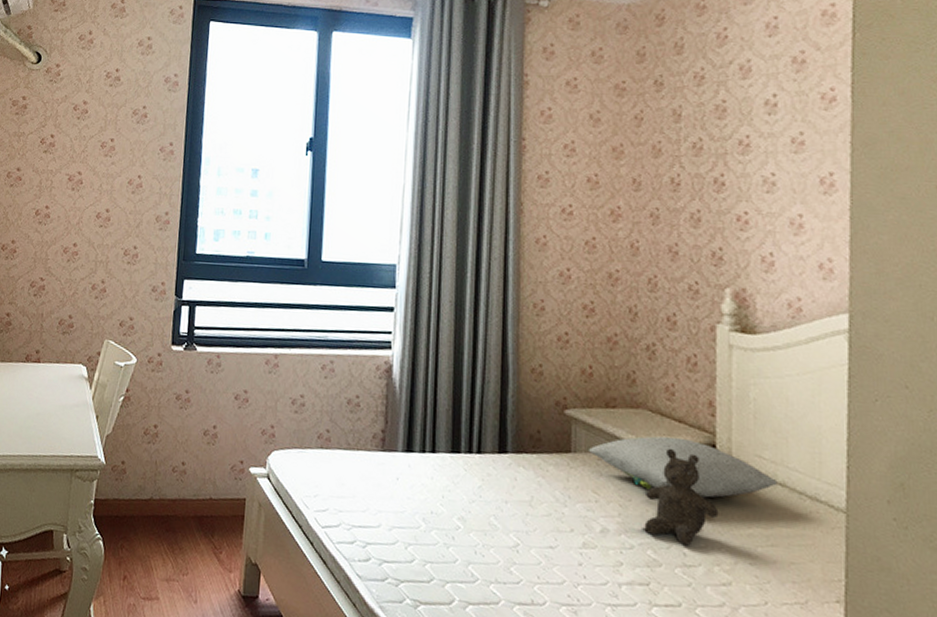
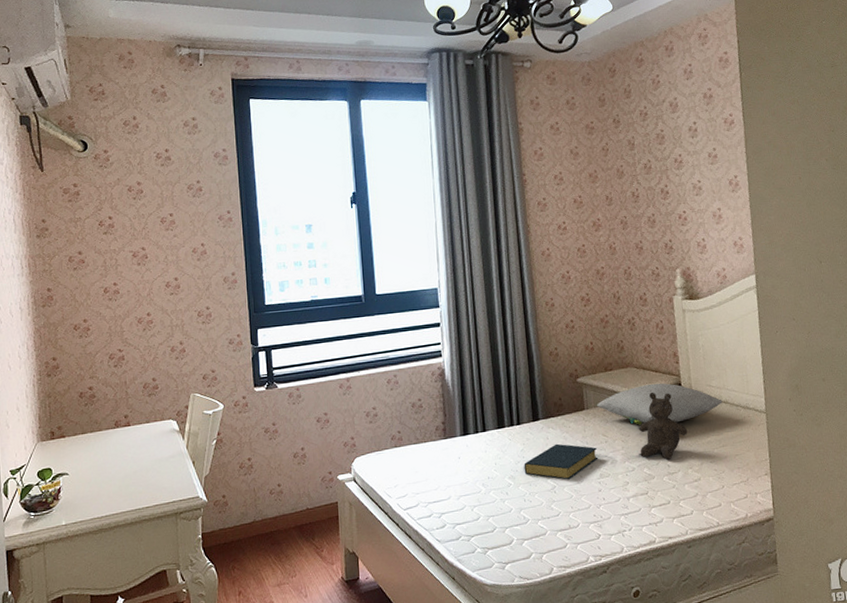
hardback book: none [479,488,583,540] -> present [524,443,599,480]

